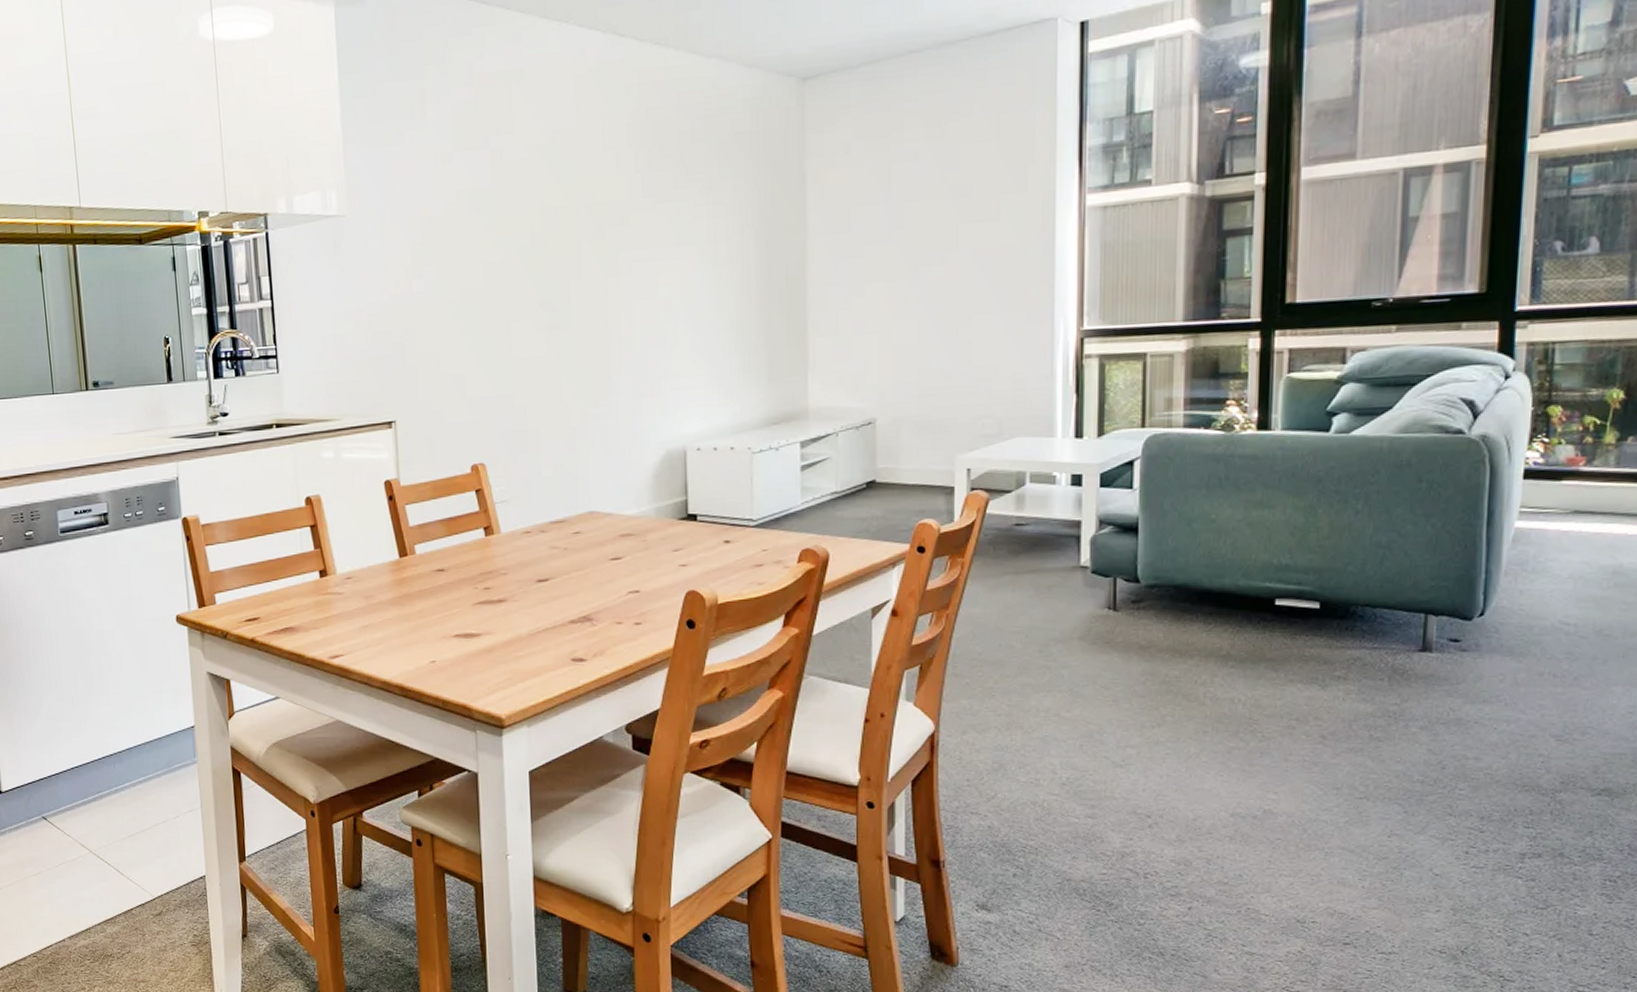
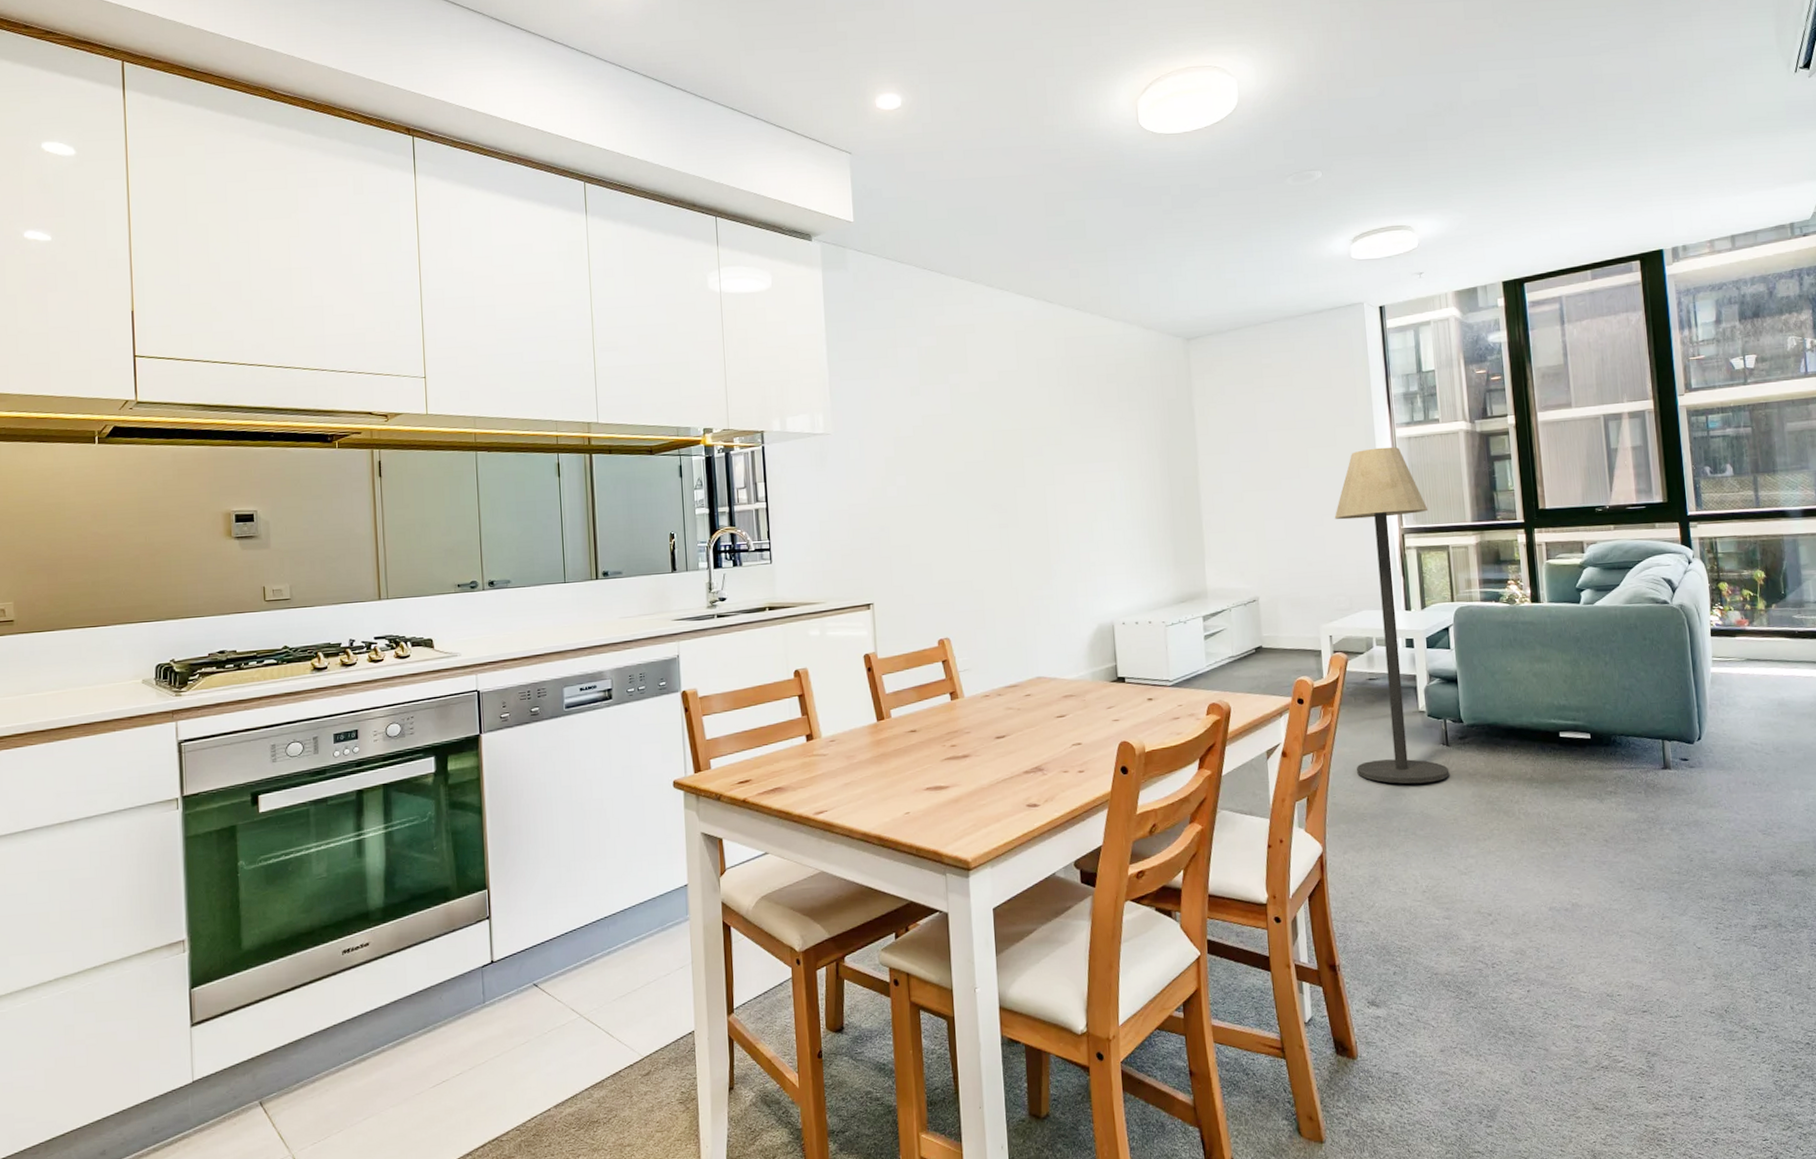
floor lamp: none [987,219,1122,656] -> present [1334,447,1450,784]

